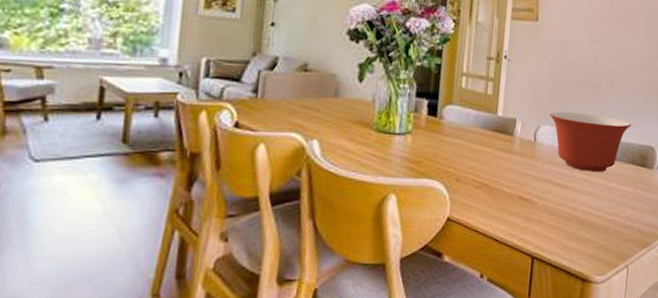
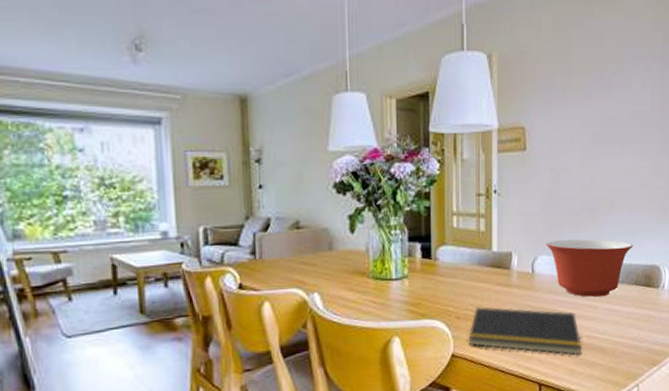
notepad: none [465,170,577,230] -> present [468,306,582,355]

